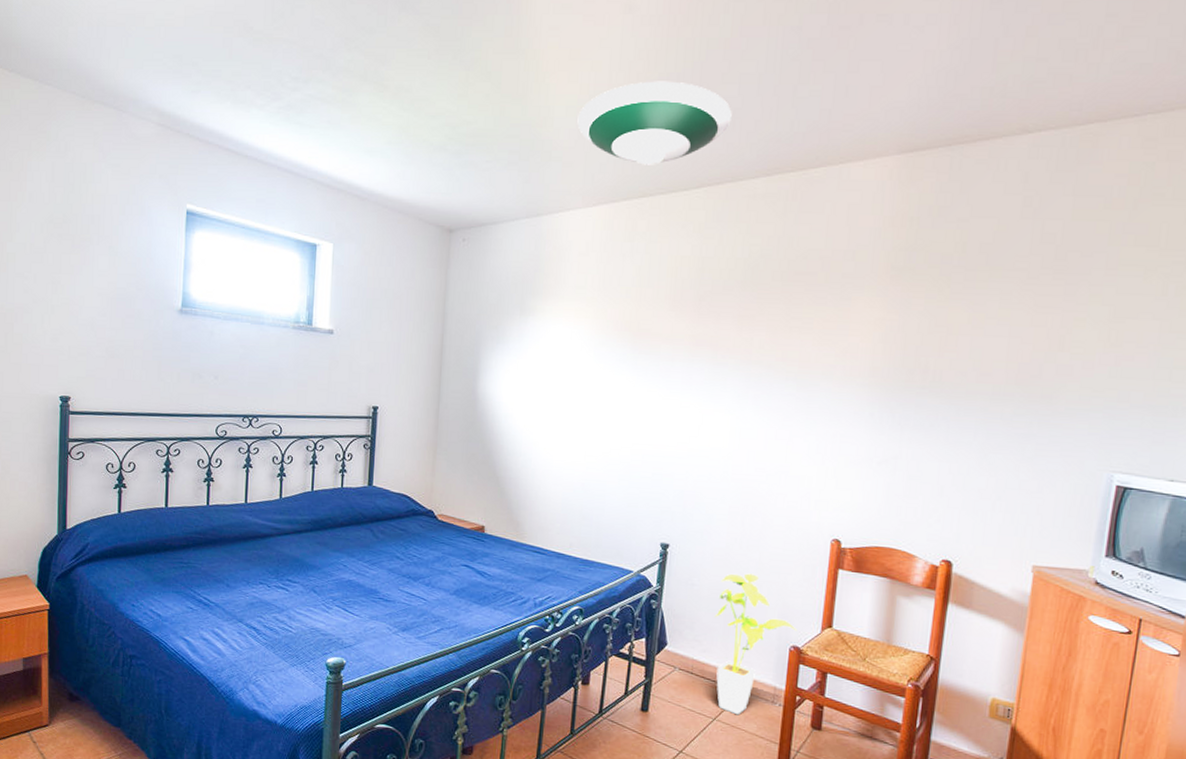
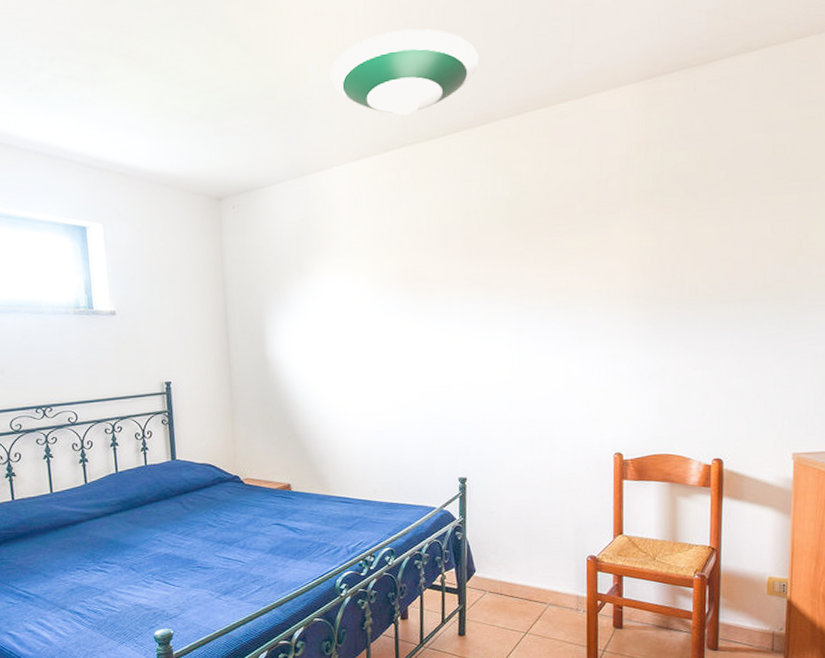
house plant: present [714,573,796,715] -> none [516,495,591,626]

